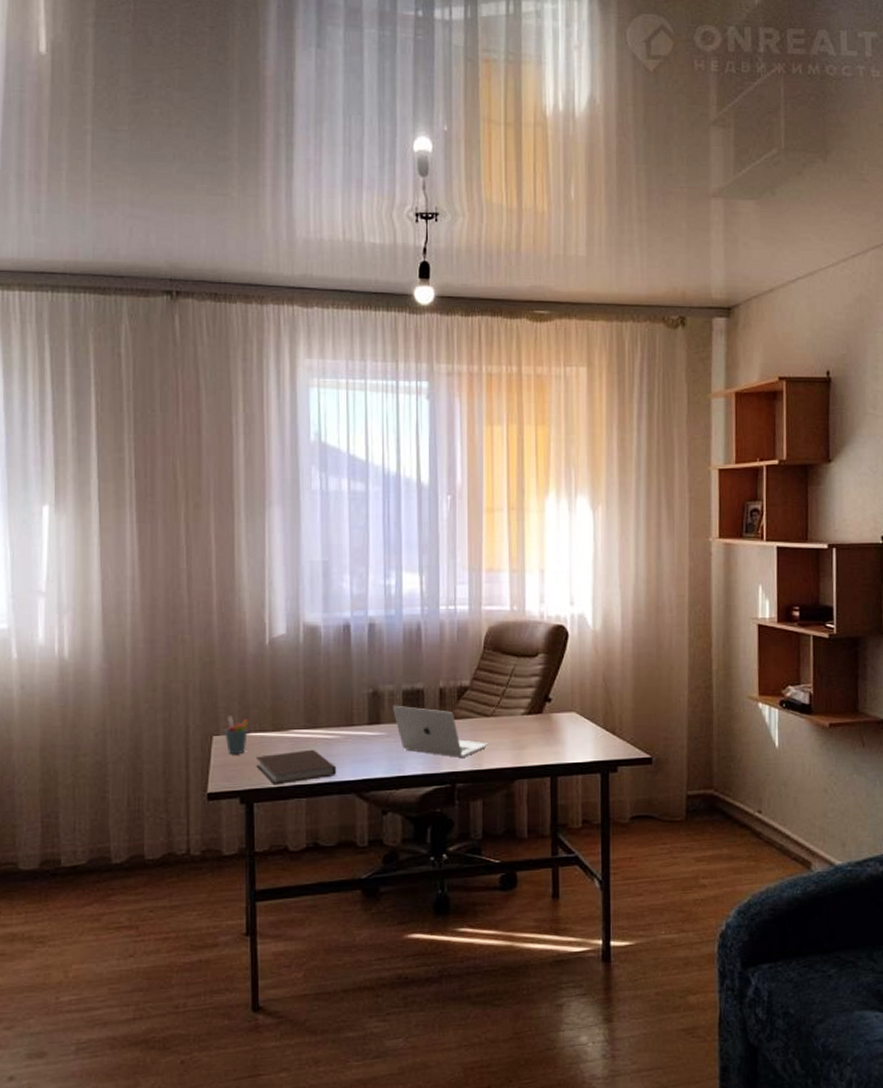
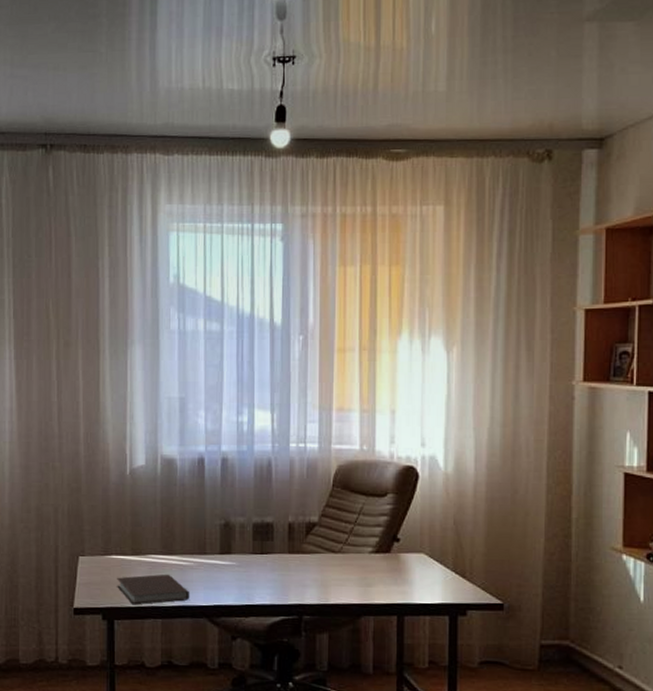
pen holder: present [225,716,248,754] -> none [89,539,110,574]
laptop: present [392,705,489,758] -> none [242,537,336,591]

